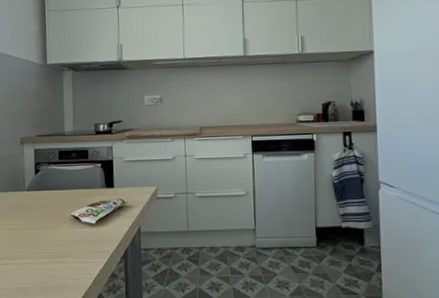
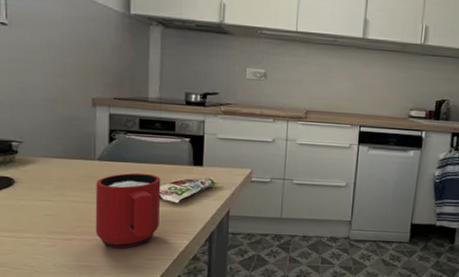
mug: none [26,198,80,270] -> present [95,172,161,249]

